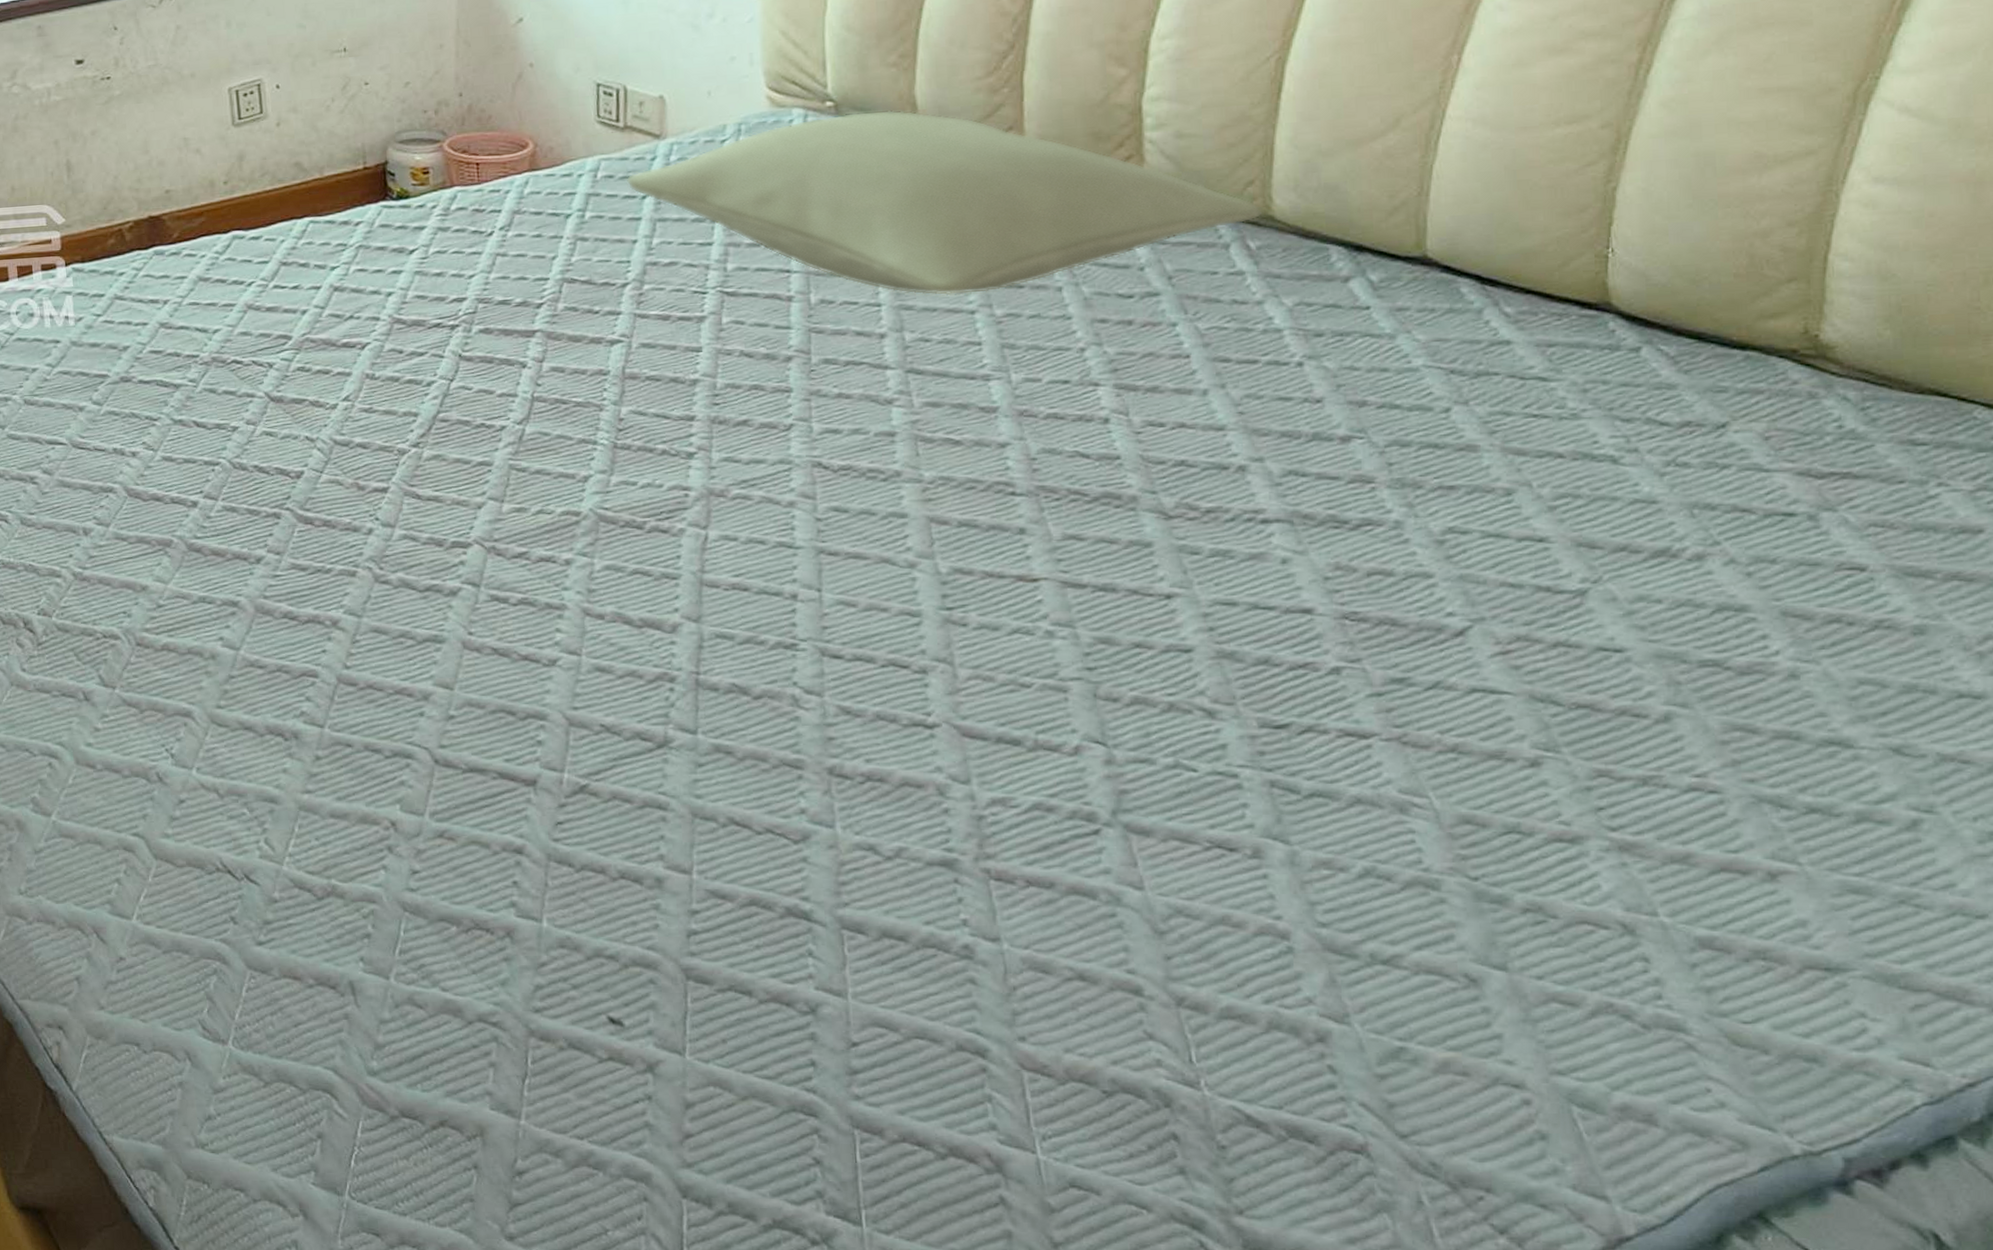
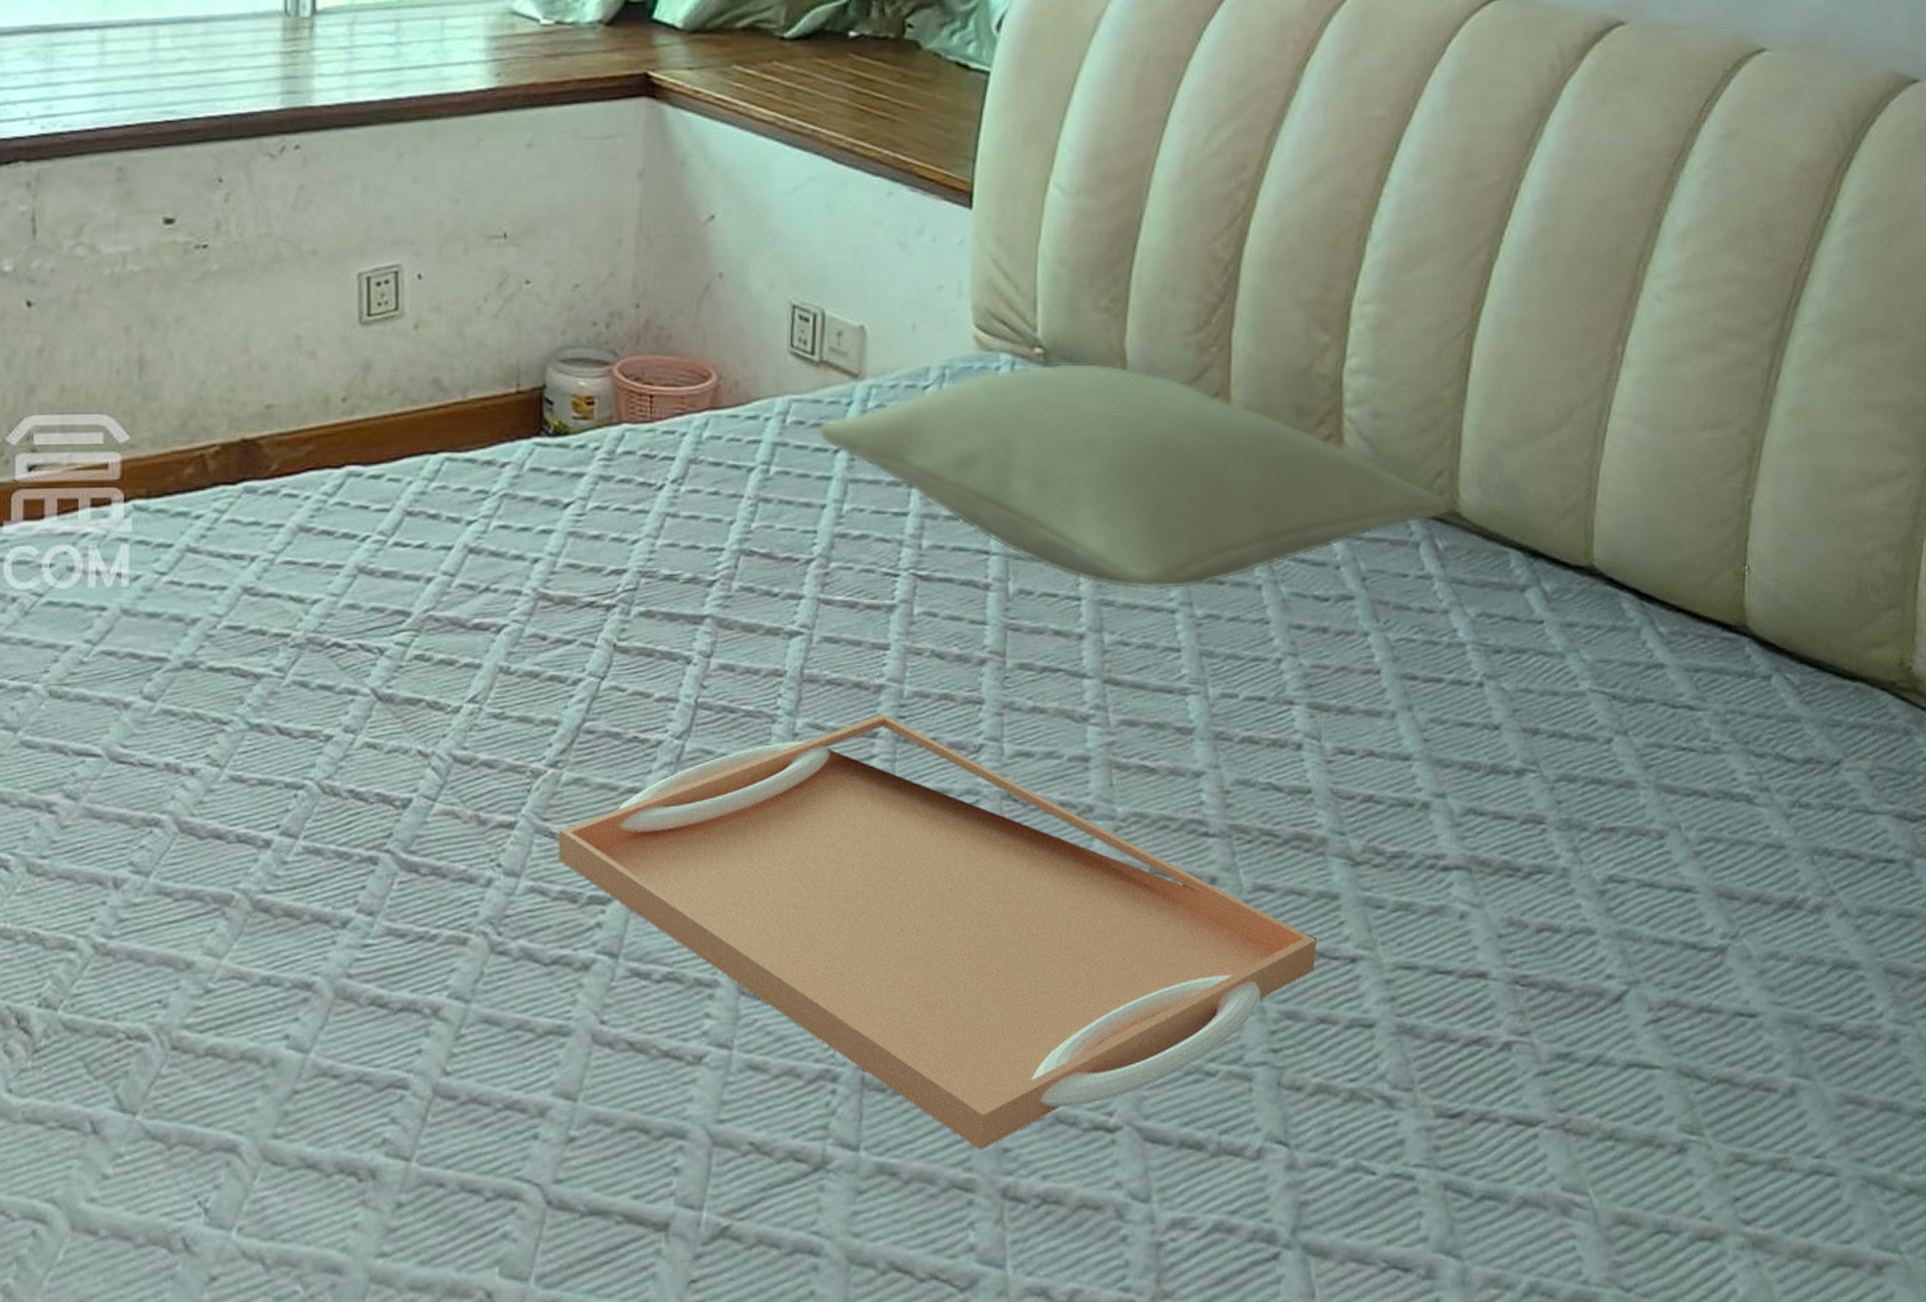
serving tray: none [424,401,1130,738] -> present [558,713,1317,1150]

